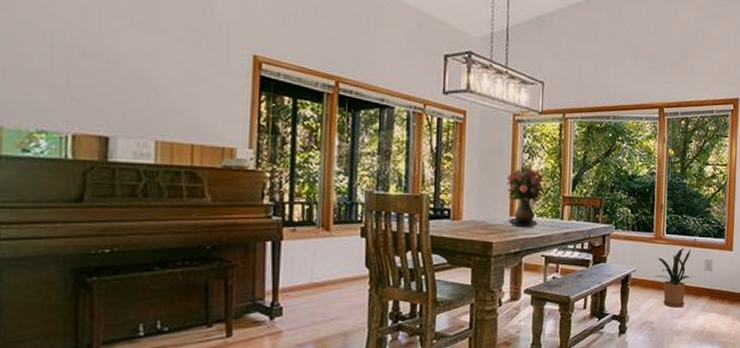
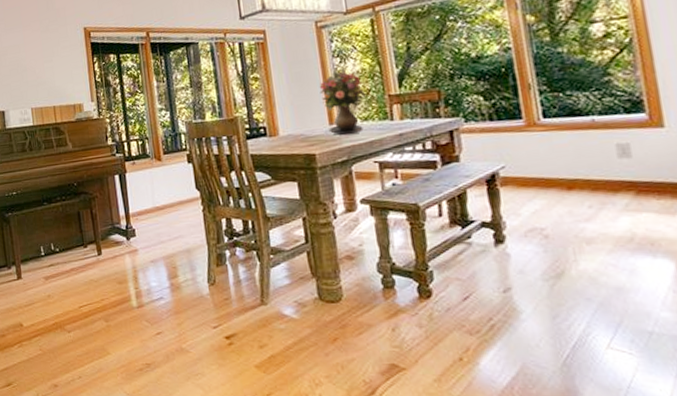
house plant: present [655,248,692,308] -> none [532,133,597,209]

